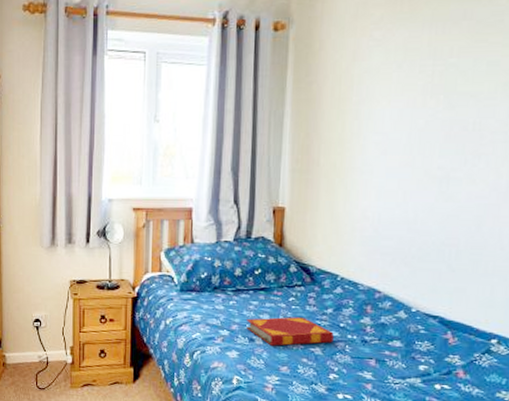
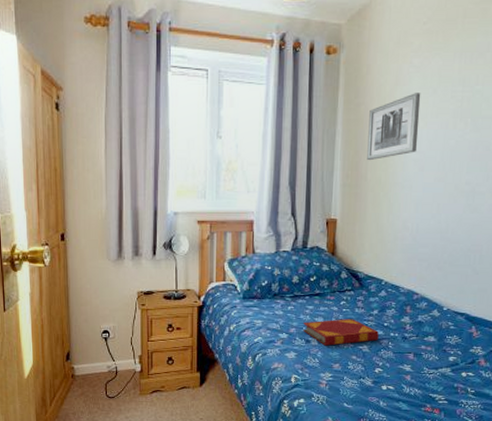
wall art: none [320,68,383,144] -> present [367,93,421,161]

